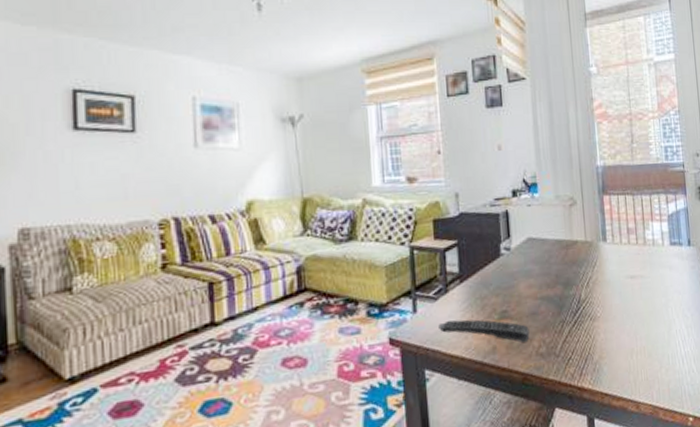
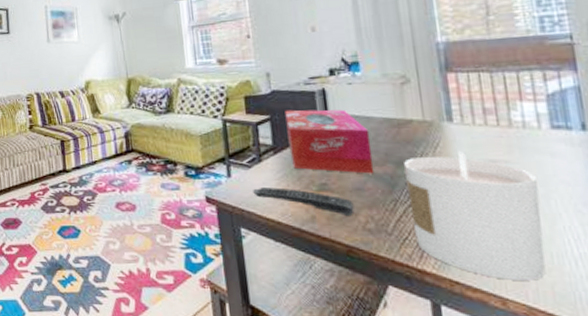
tissue box: none [471,232,547,298] -> present [285,109,375,174]
candle: none [570,268,665,385] -> present [404,150,546,280]

